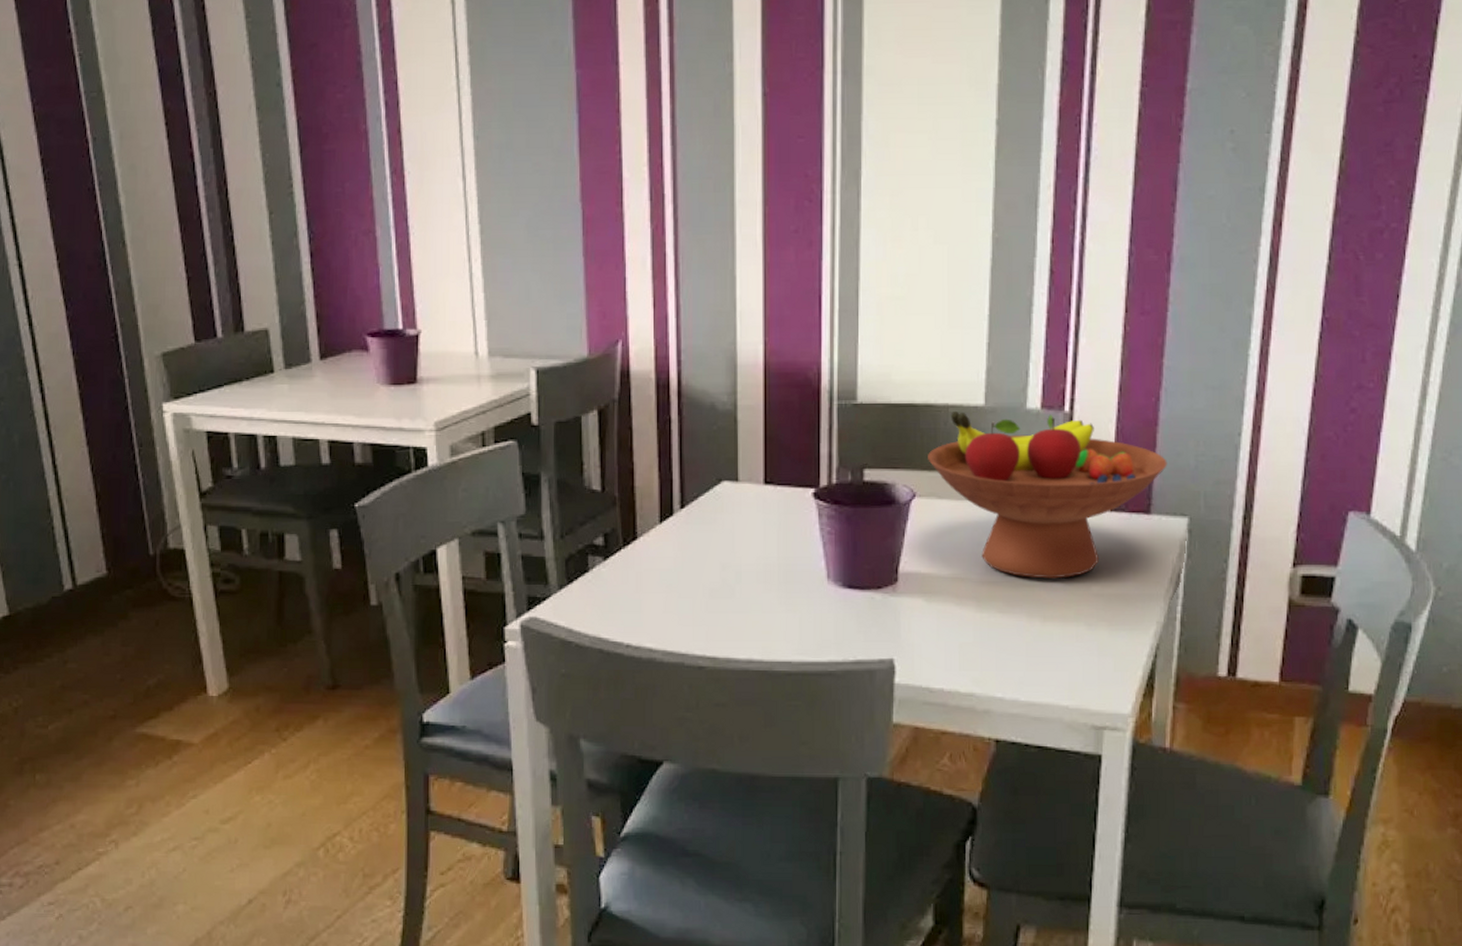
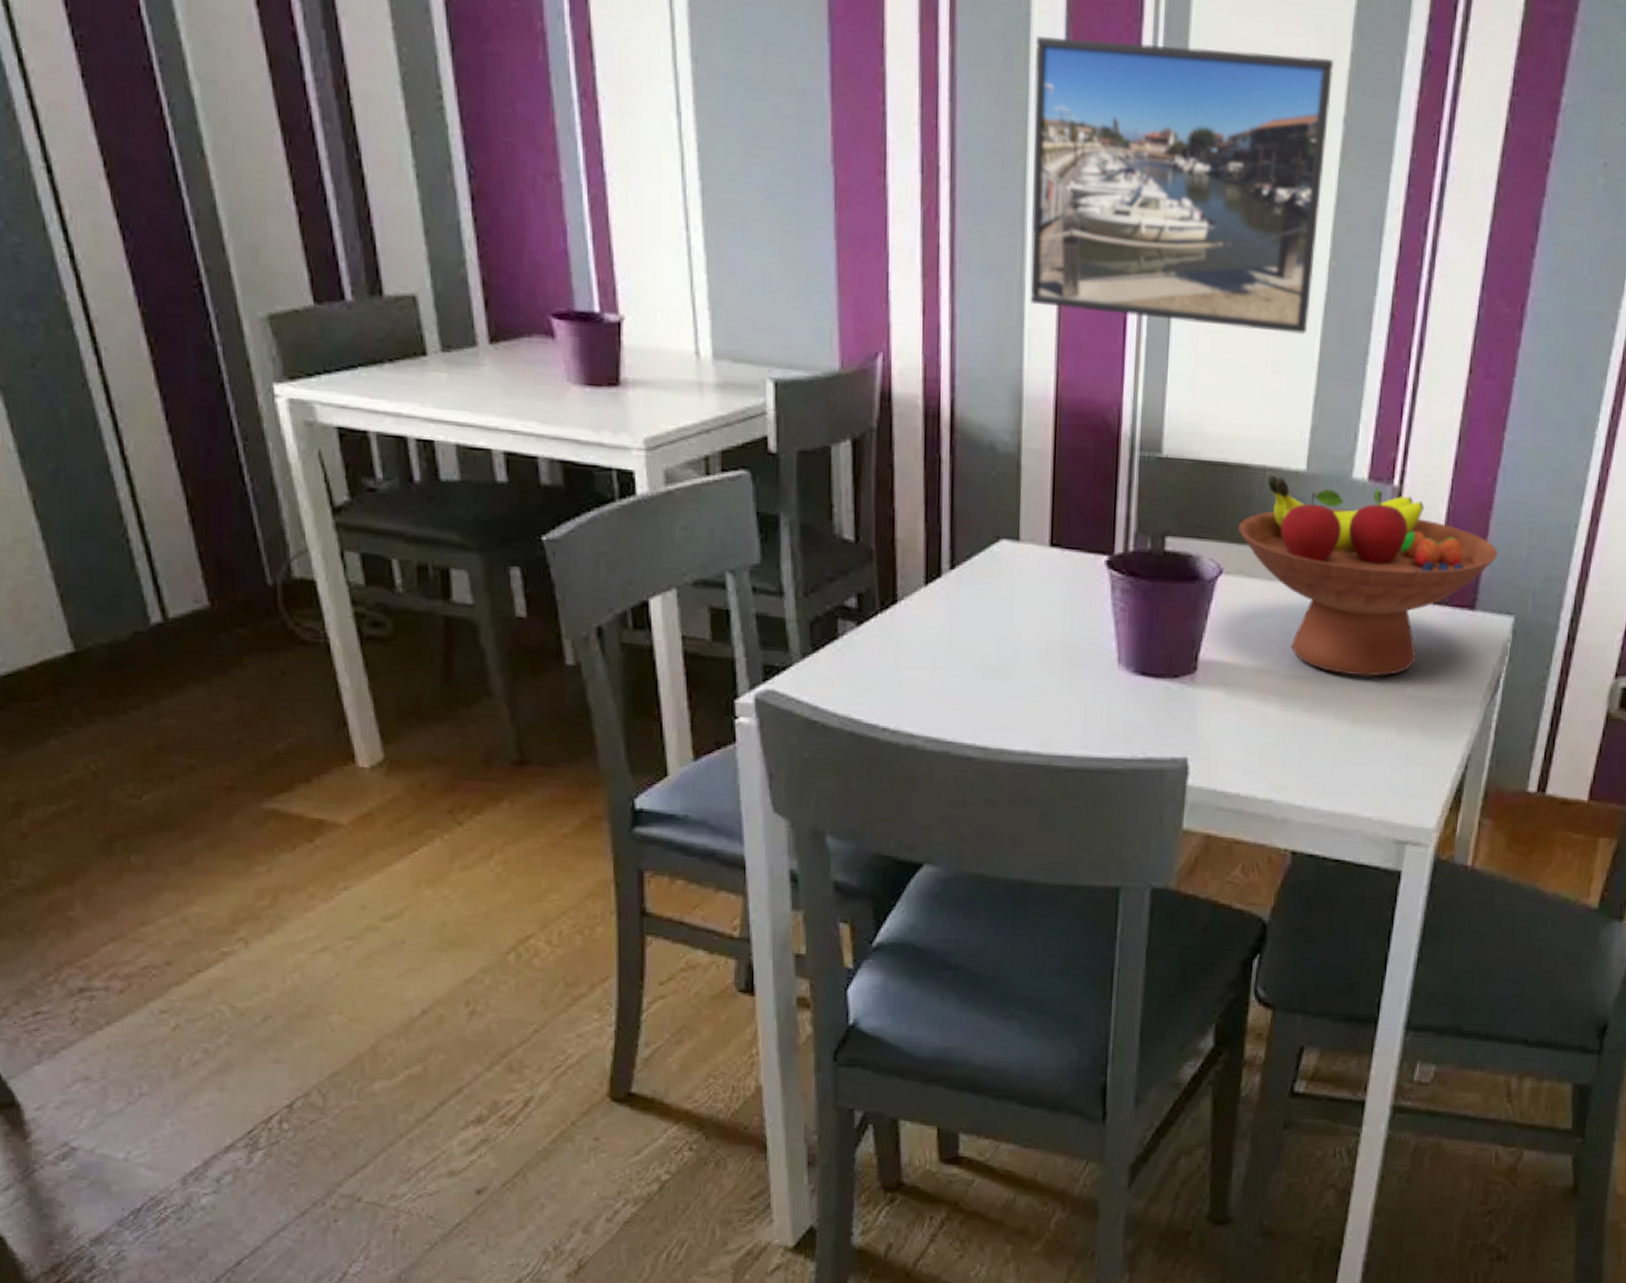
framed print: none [737,77,985,294] -> present [1030,36,1334,334]

